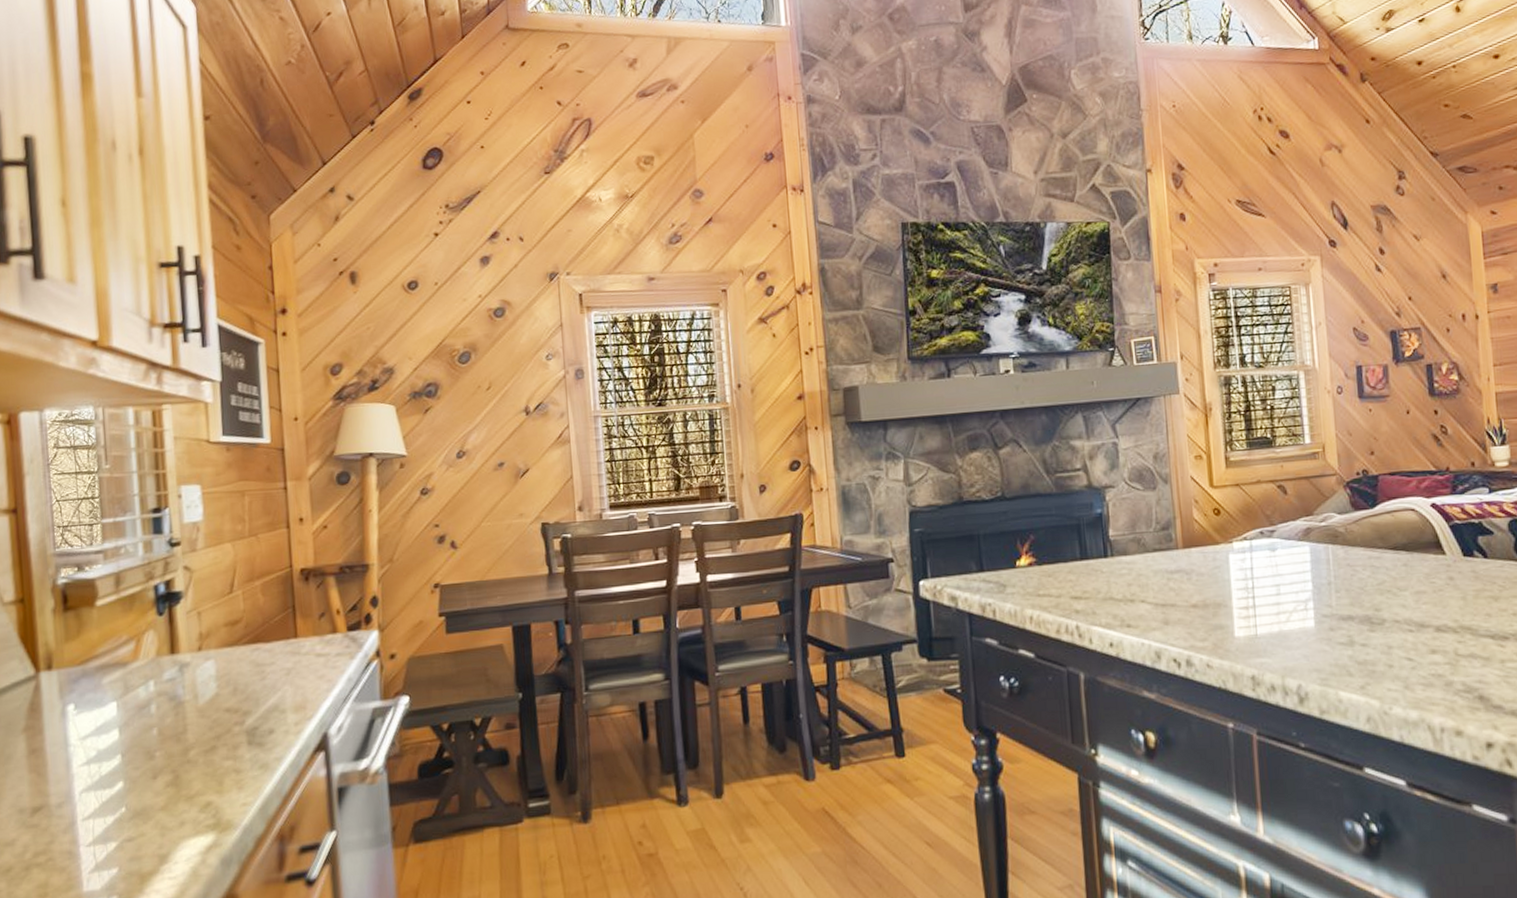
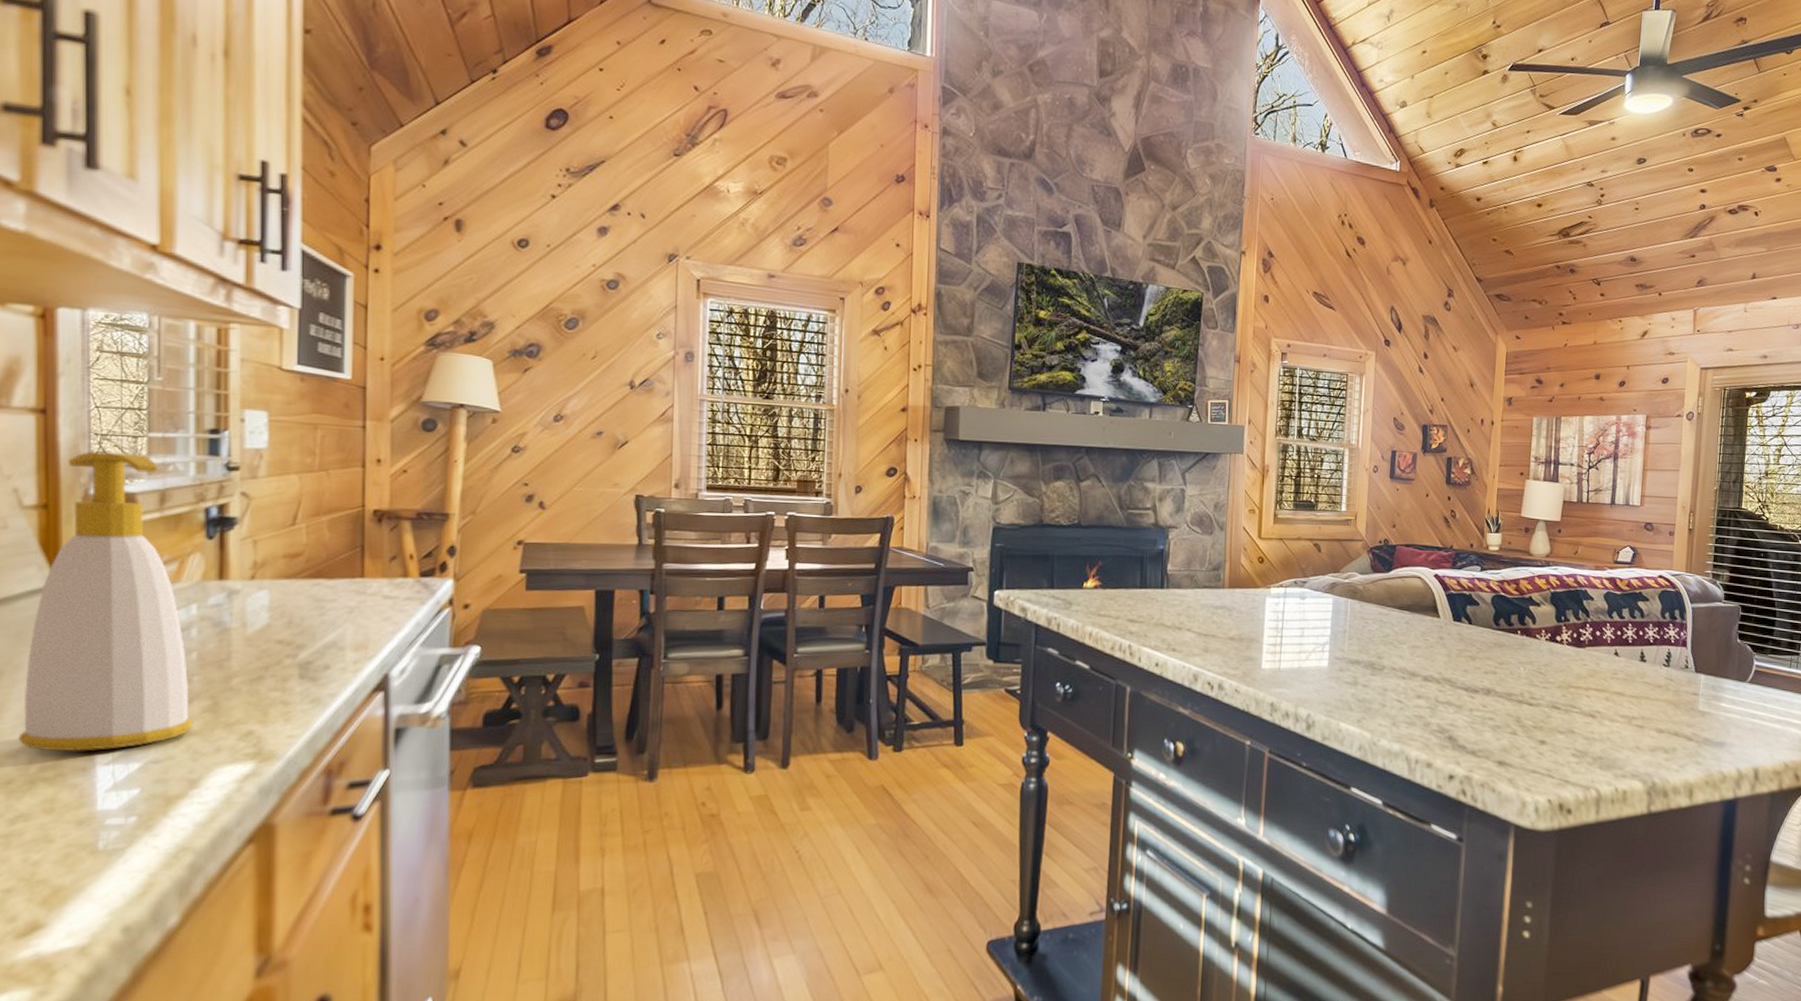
soap bottle: none [13,540,159,837] -> present [18,451,194,752]

